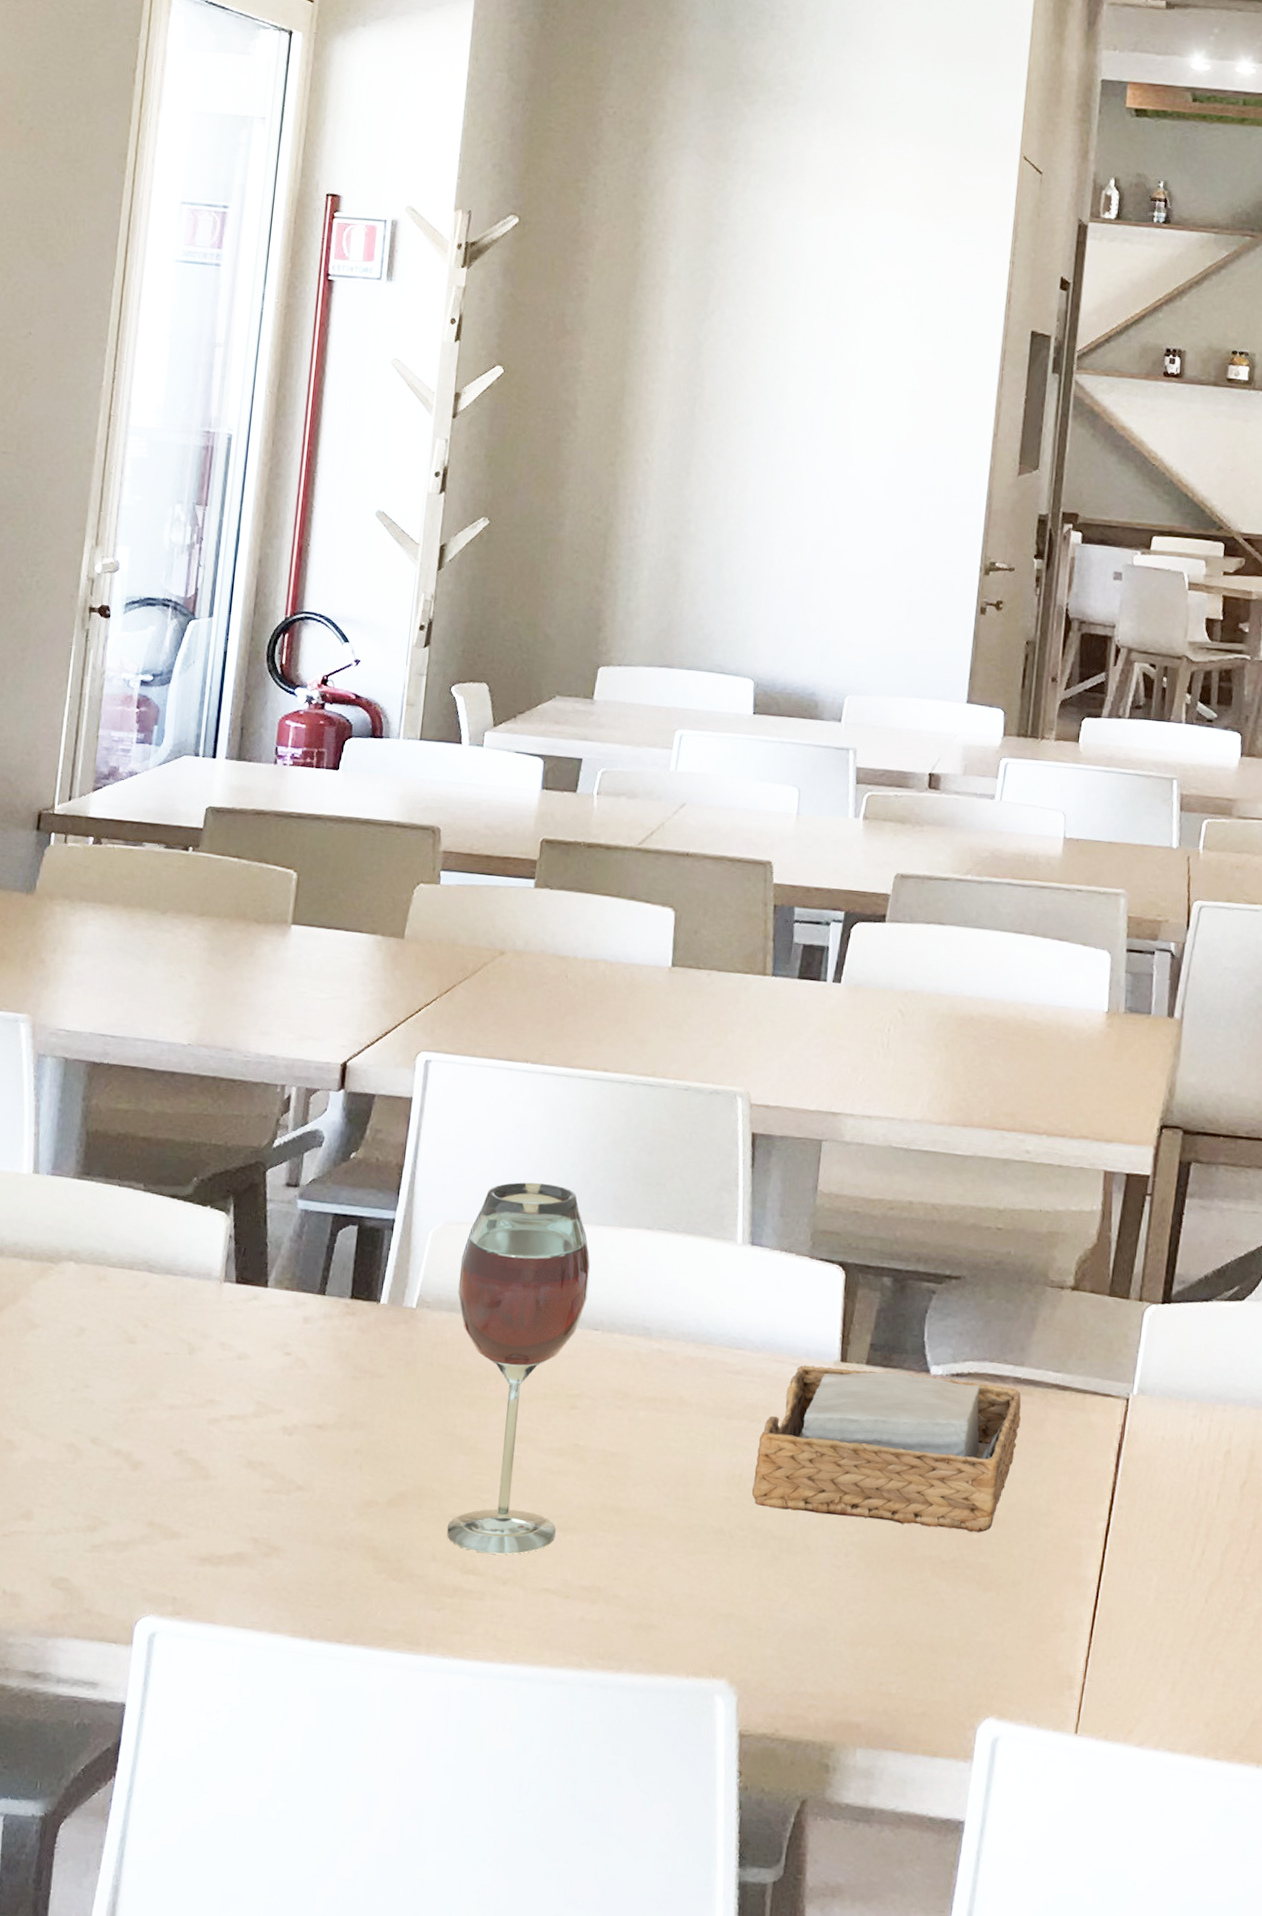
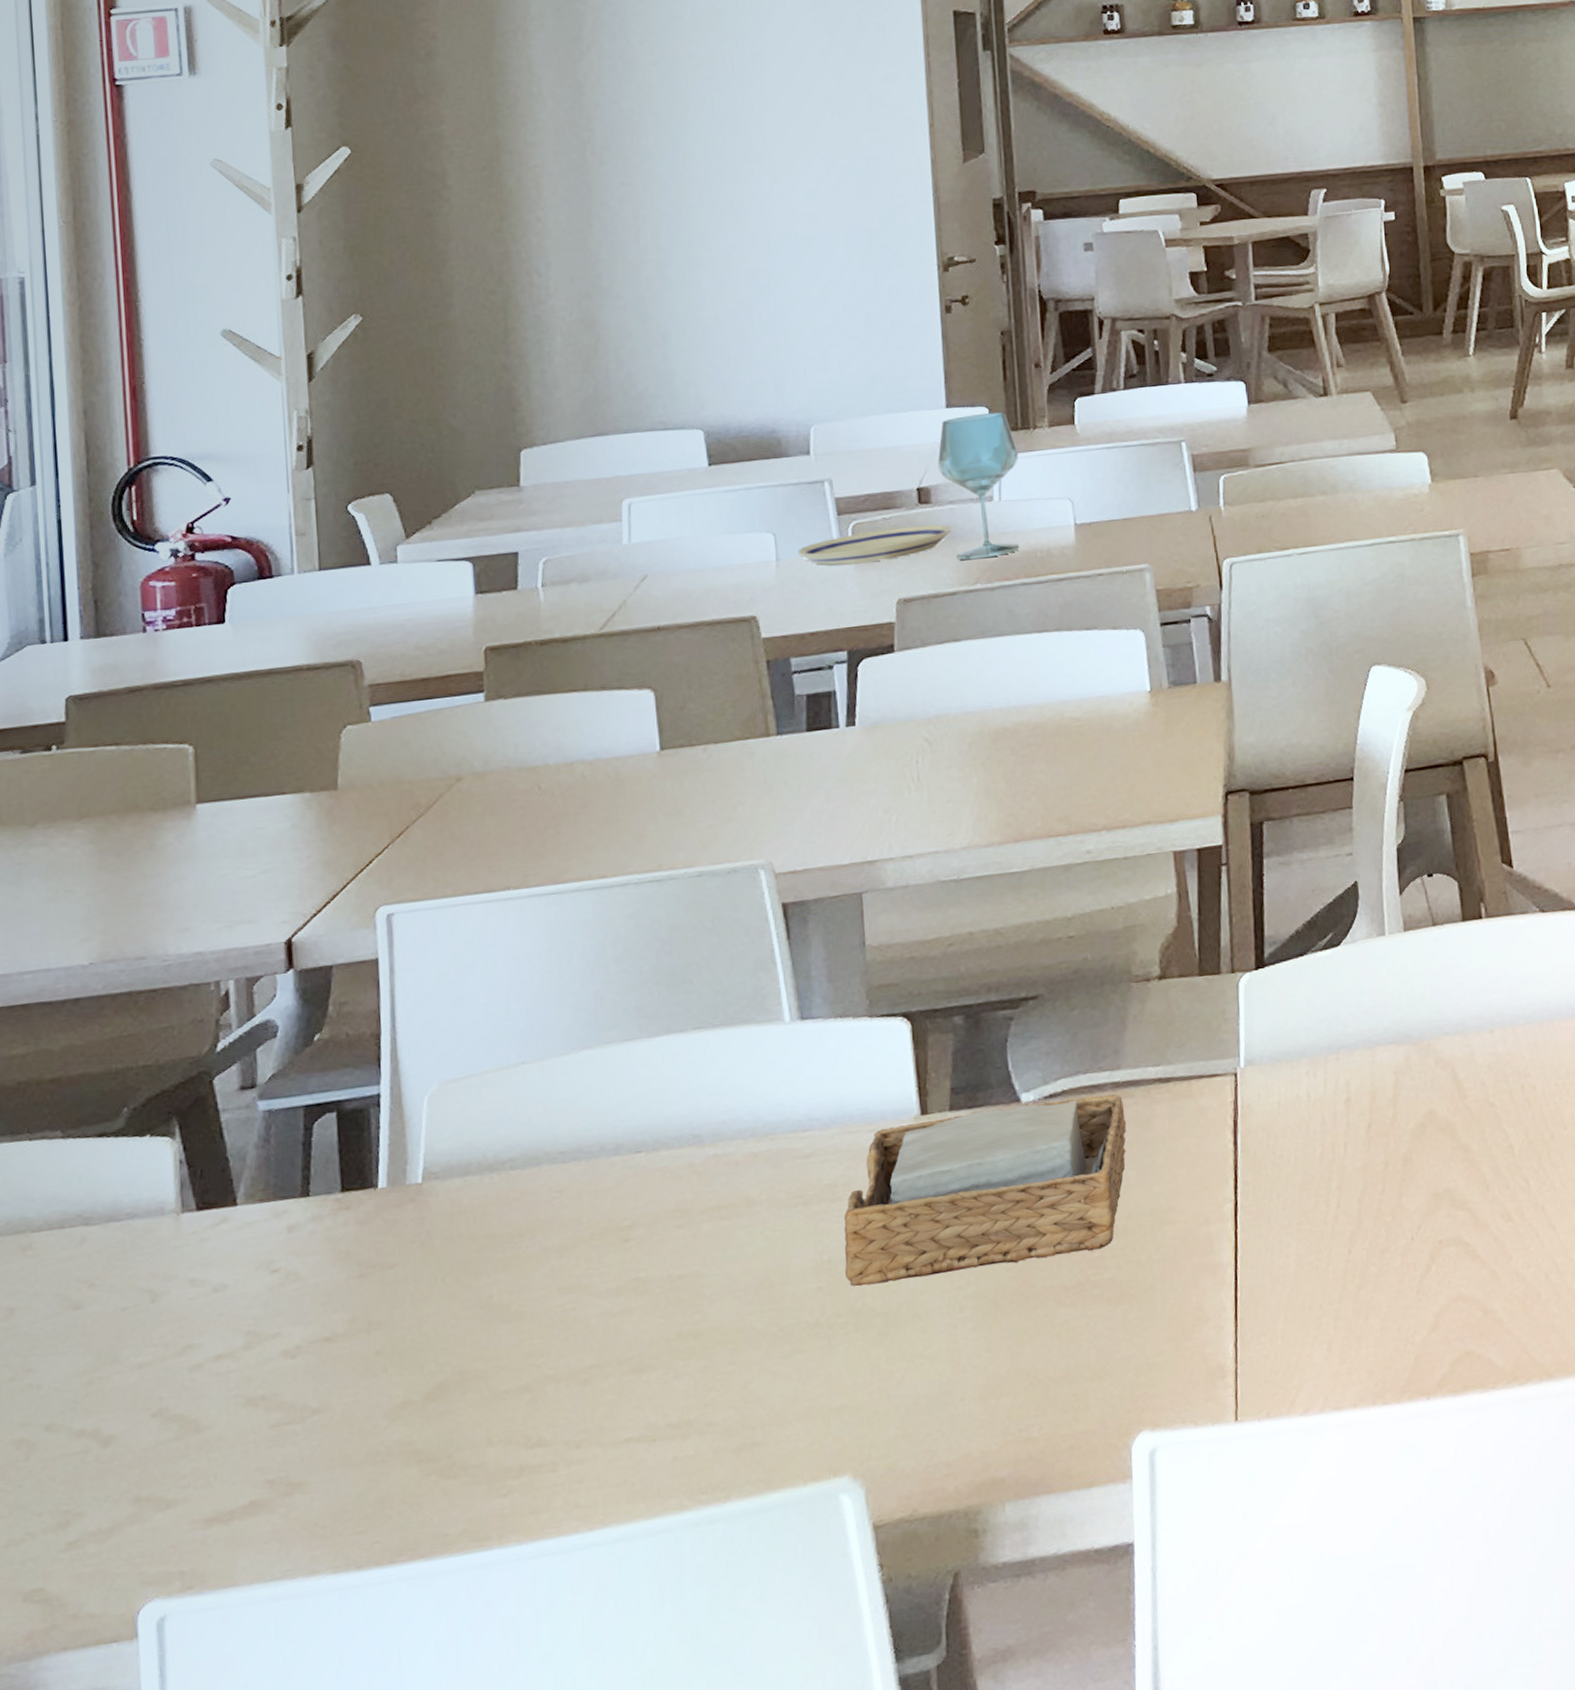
wineglass: present [446,1182,591,1555] -> none [467,1011,629,1423]
plate: none [816,804,954,835] -> present [797,524,952,567]
wine glass: none [950,714,1024,853] -> present [937,412,1020,560]

